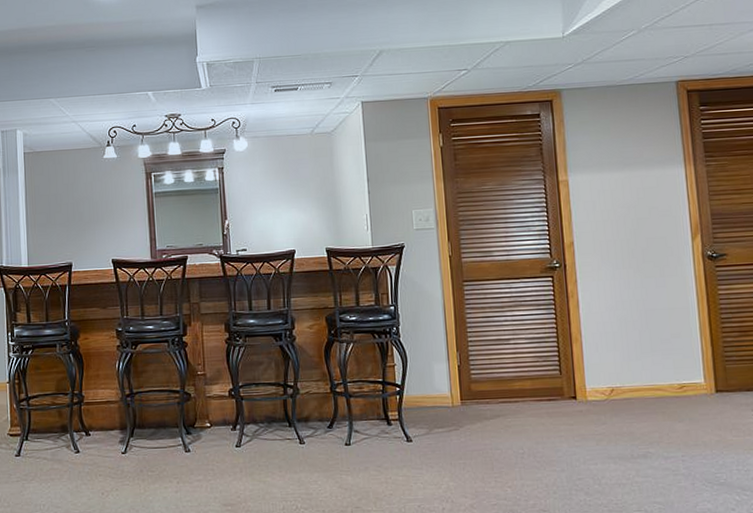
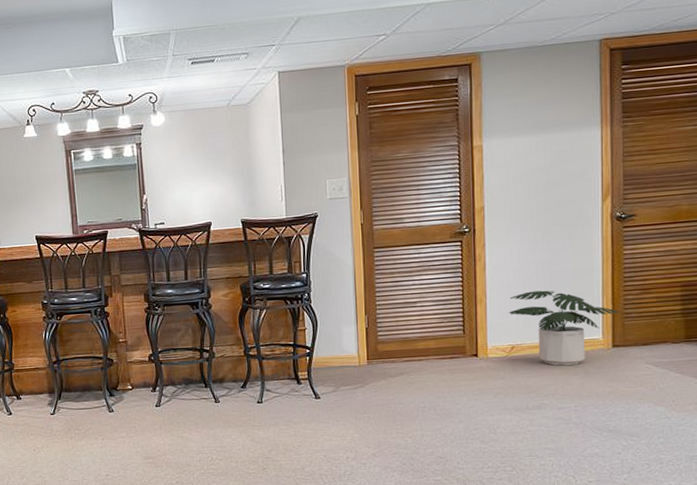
potted plant: none [605,330,720,411] -> present [508,290,619,366]

